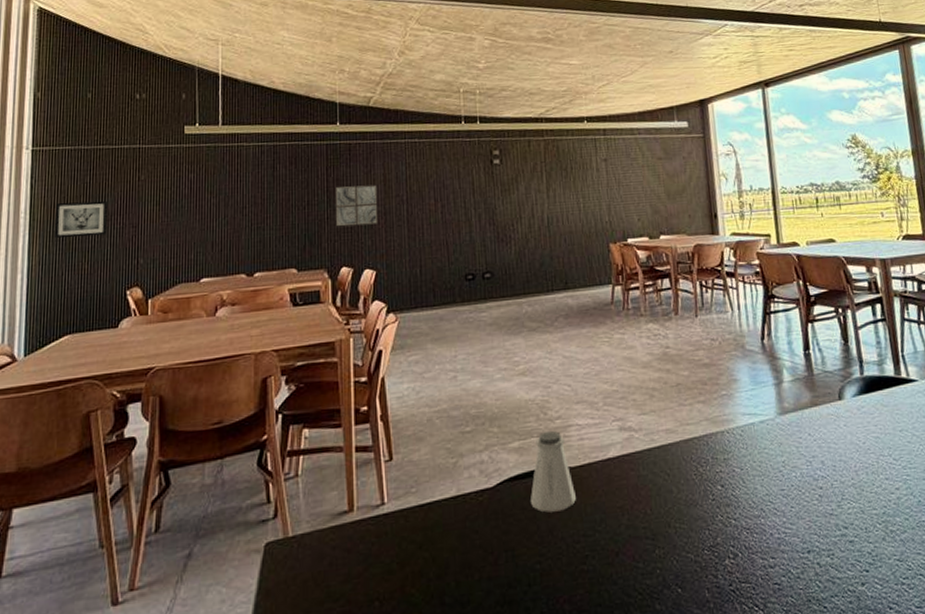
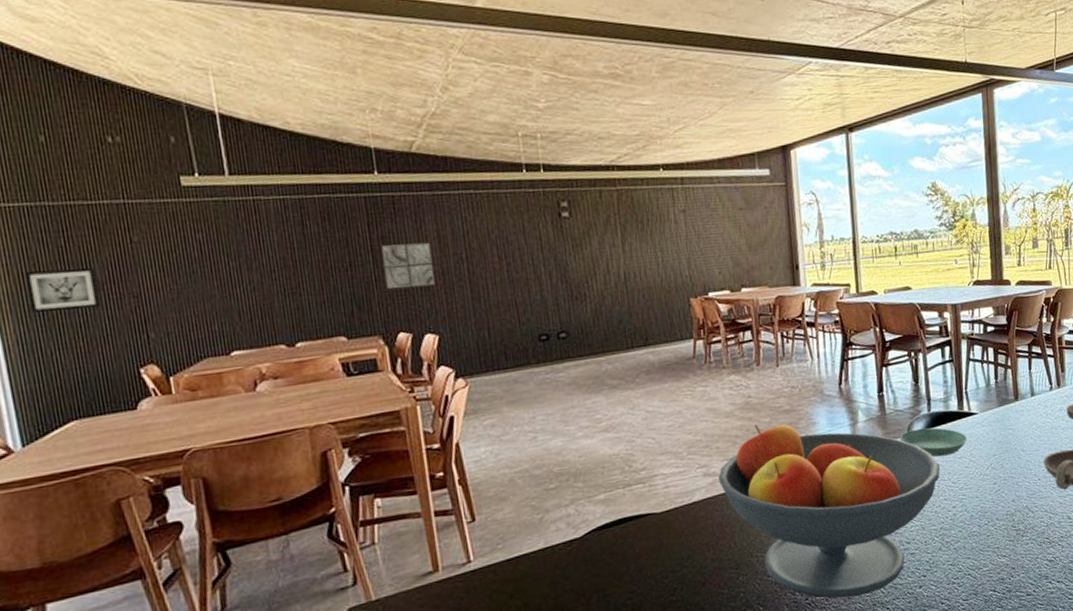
saltshaker: present [530,431,576,513] -> none [619,481,663,555]
fruit bowl: none [635,377,879,588] -> present [718,424,940,598]
saucer: none [830,393,909,428] -> present [899,427,968,457]

